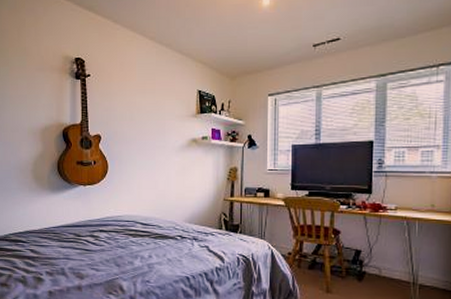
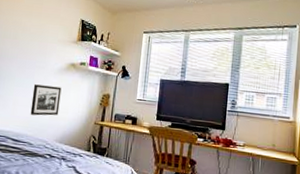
picture frame: none [156,165,185,197] -> present [30,84,62,116]

